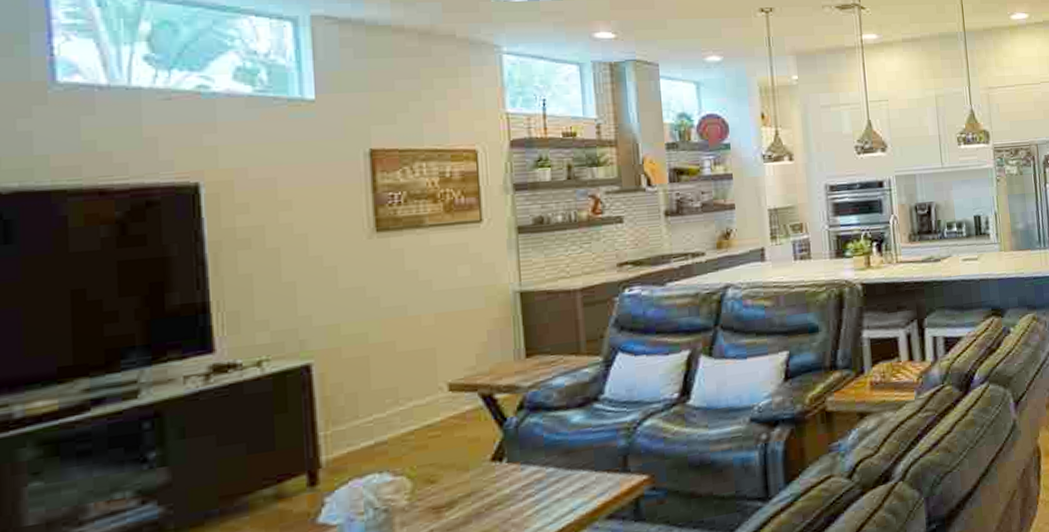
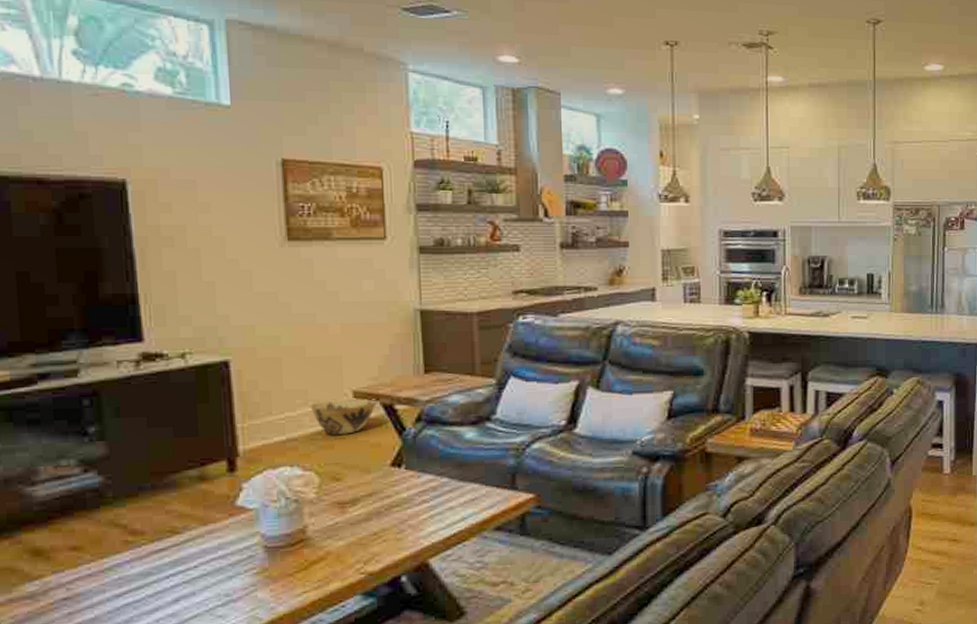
woven basket: none [401,389,475,434] -> present [310,399,377,435]

